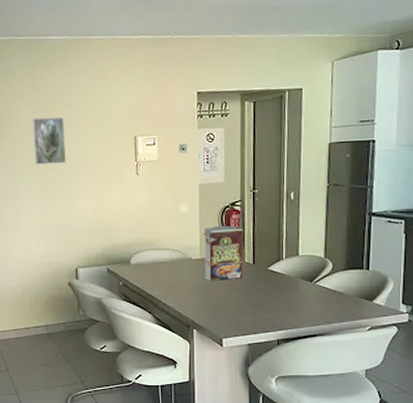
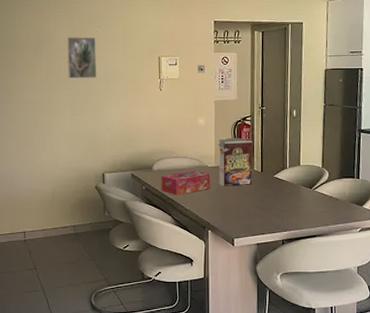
tissue box: none [139,263,195,291] -> present [161,170,210,195]

